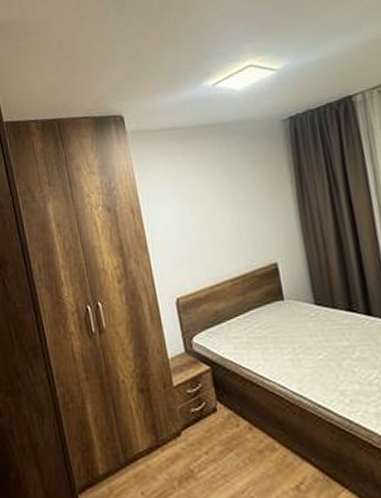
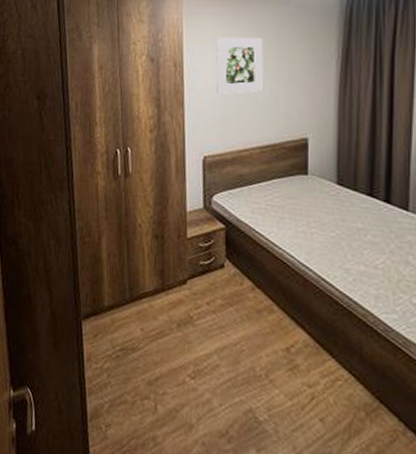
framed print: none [170,170,223,233] -> present [216,37,264,94]

